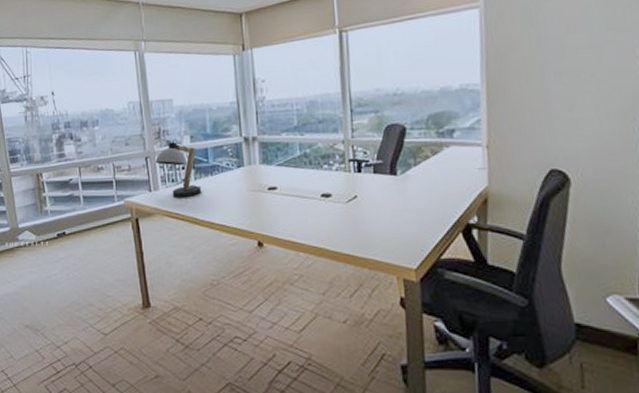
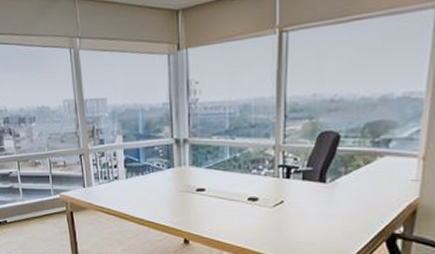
desk lamp: present [155,139,202,198] -> none [89,138,133,195]

